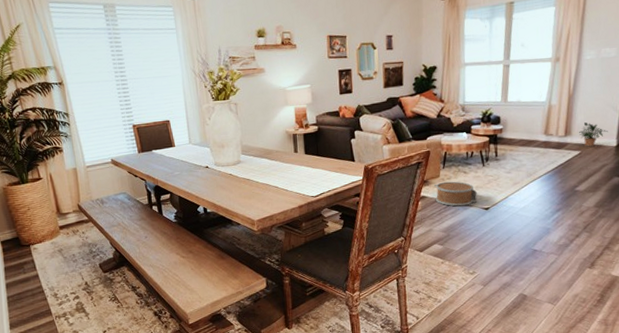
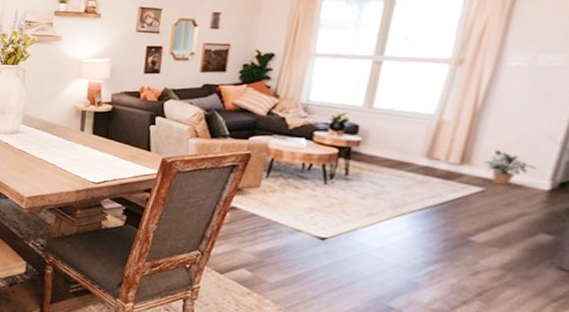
basket: present [434,181,477,207] -> none [250,194,311,230]

